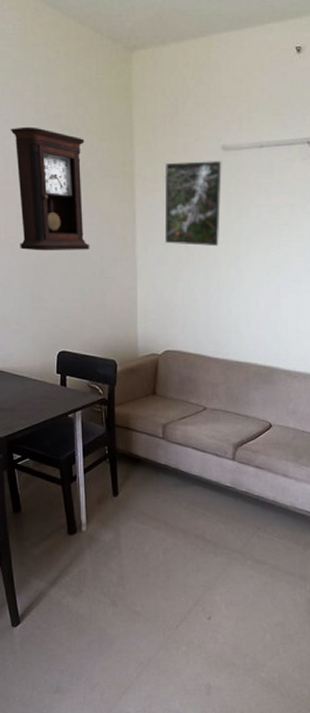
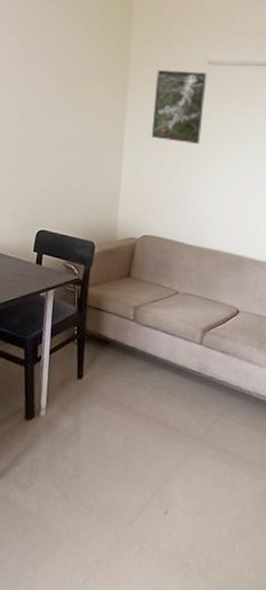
pendulum clock: present [11,126,90,251] -> none [12,25,86,138]

